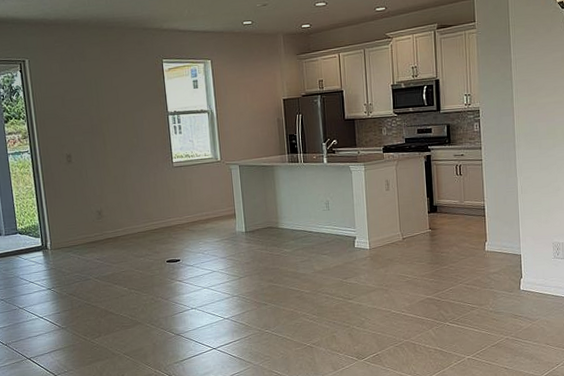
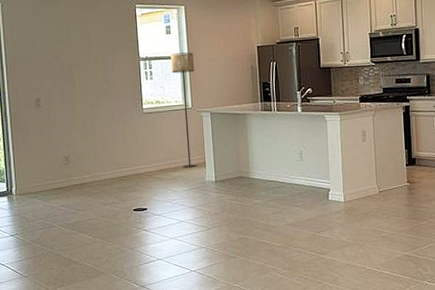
floor lamp: none [198,106,227,219] -> present [170,52,197,167]

